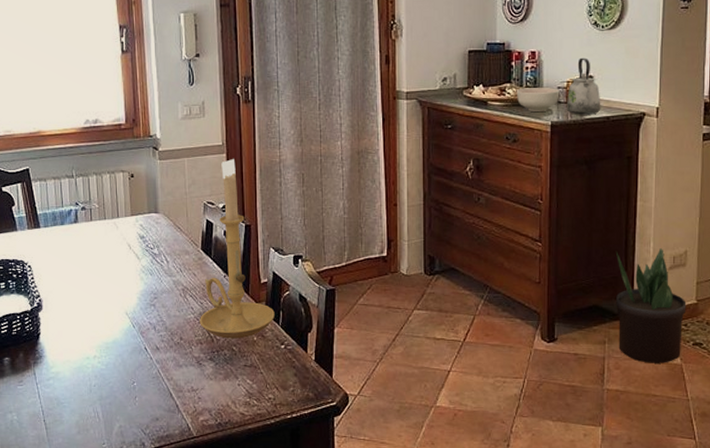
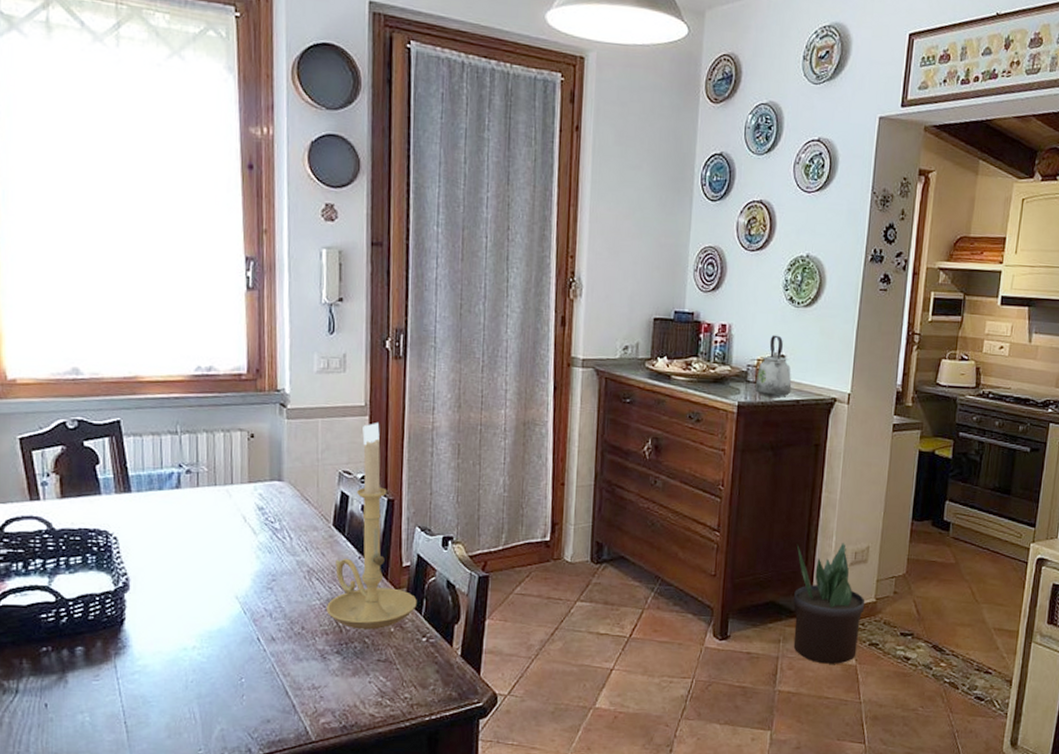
bowl: present [516,88,560,113] -> none [702,363,749,391]

